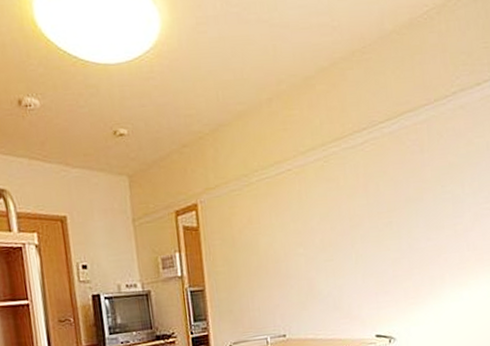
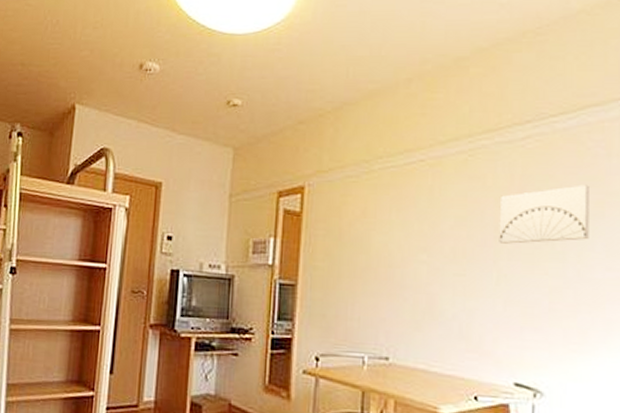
wall art: none [351,176,415,231] -> present [499,184,589,244]

